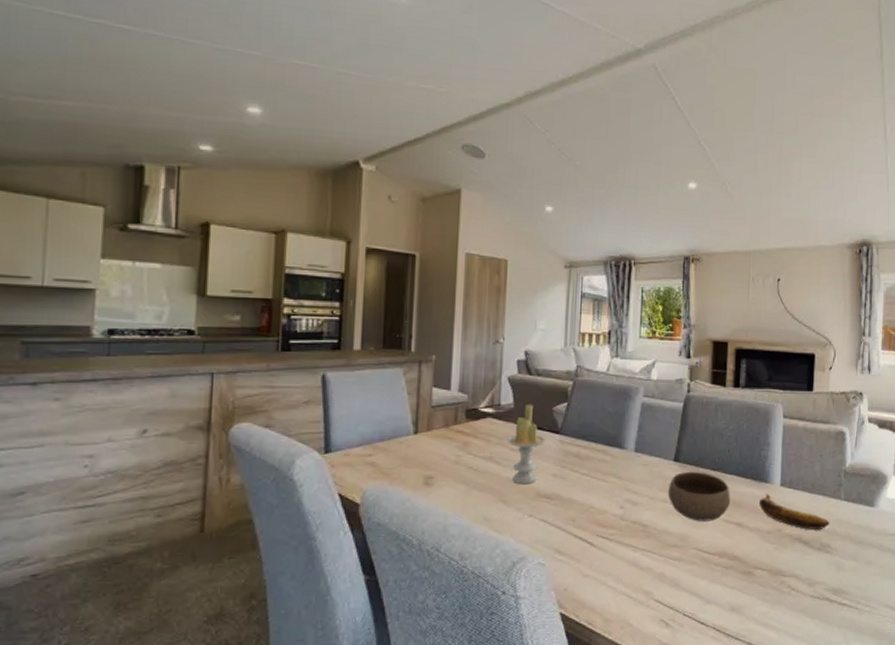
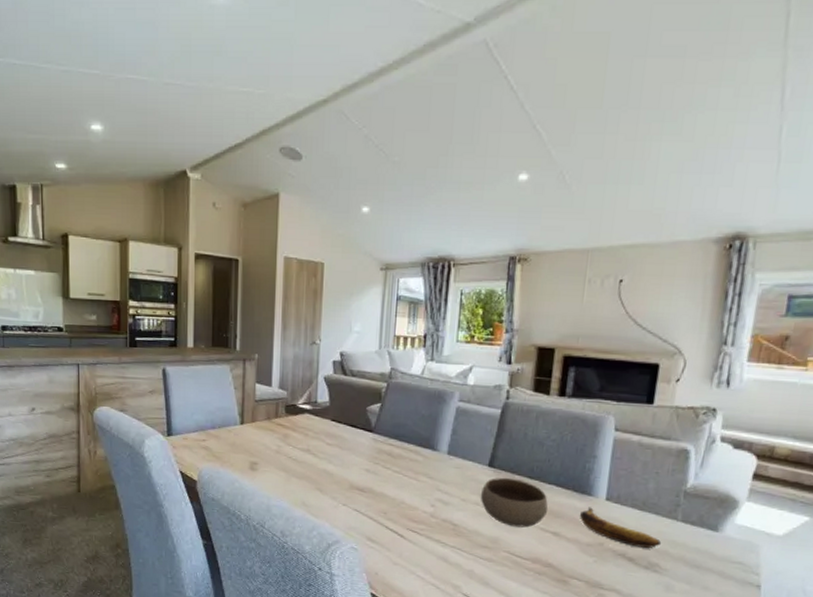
candle: present [507,404,545,485] -> none [323,402,359,477]

